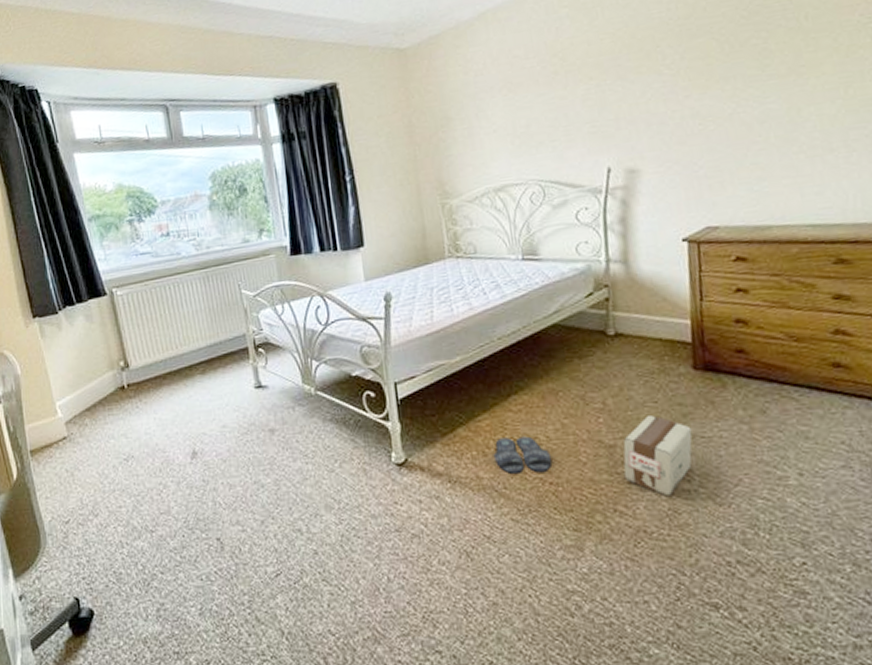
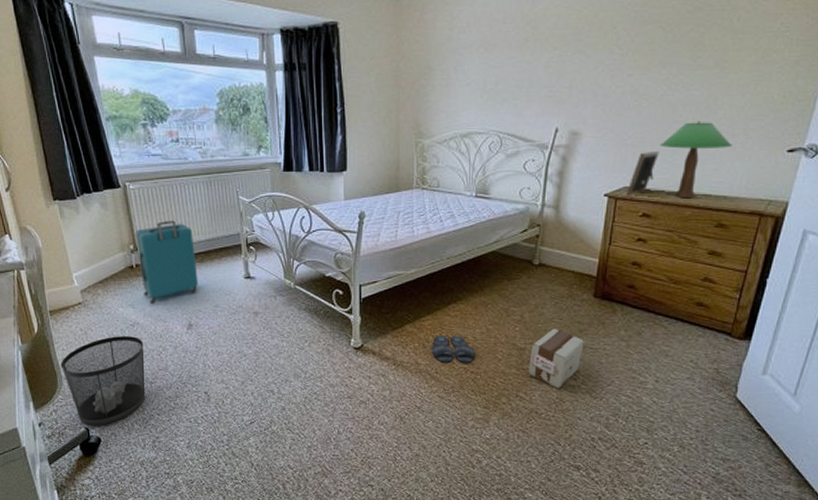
waste bin: none [44,473,145,595] -> present [61,336,146,426]
suitcase: none [125,327,201,431] -> present [135,220,198,304]
picture frame: none [709,179,743,238] -> present [626,150,660,196]
table lamp: none [739,137,834,234] -> present [659,121,733,199]

